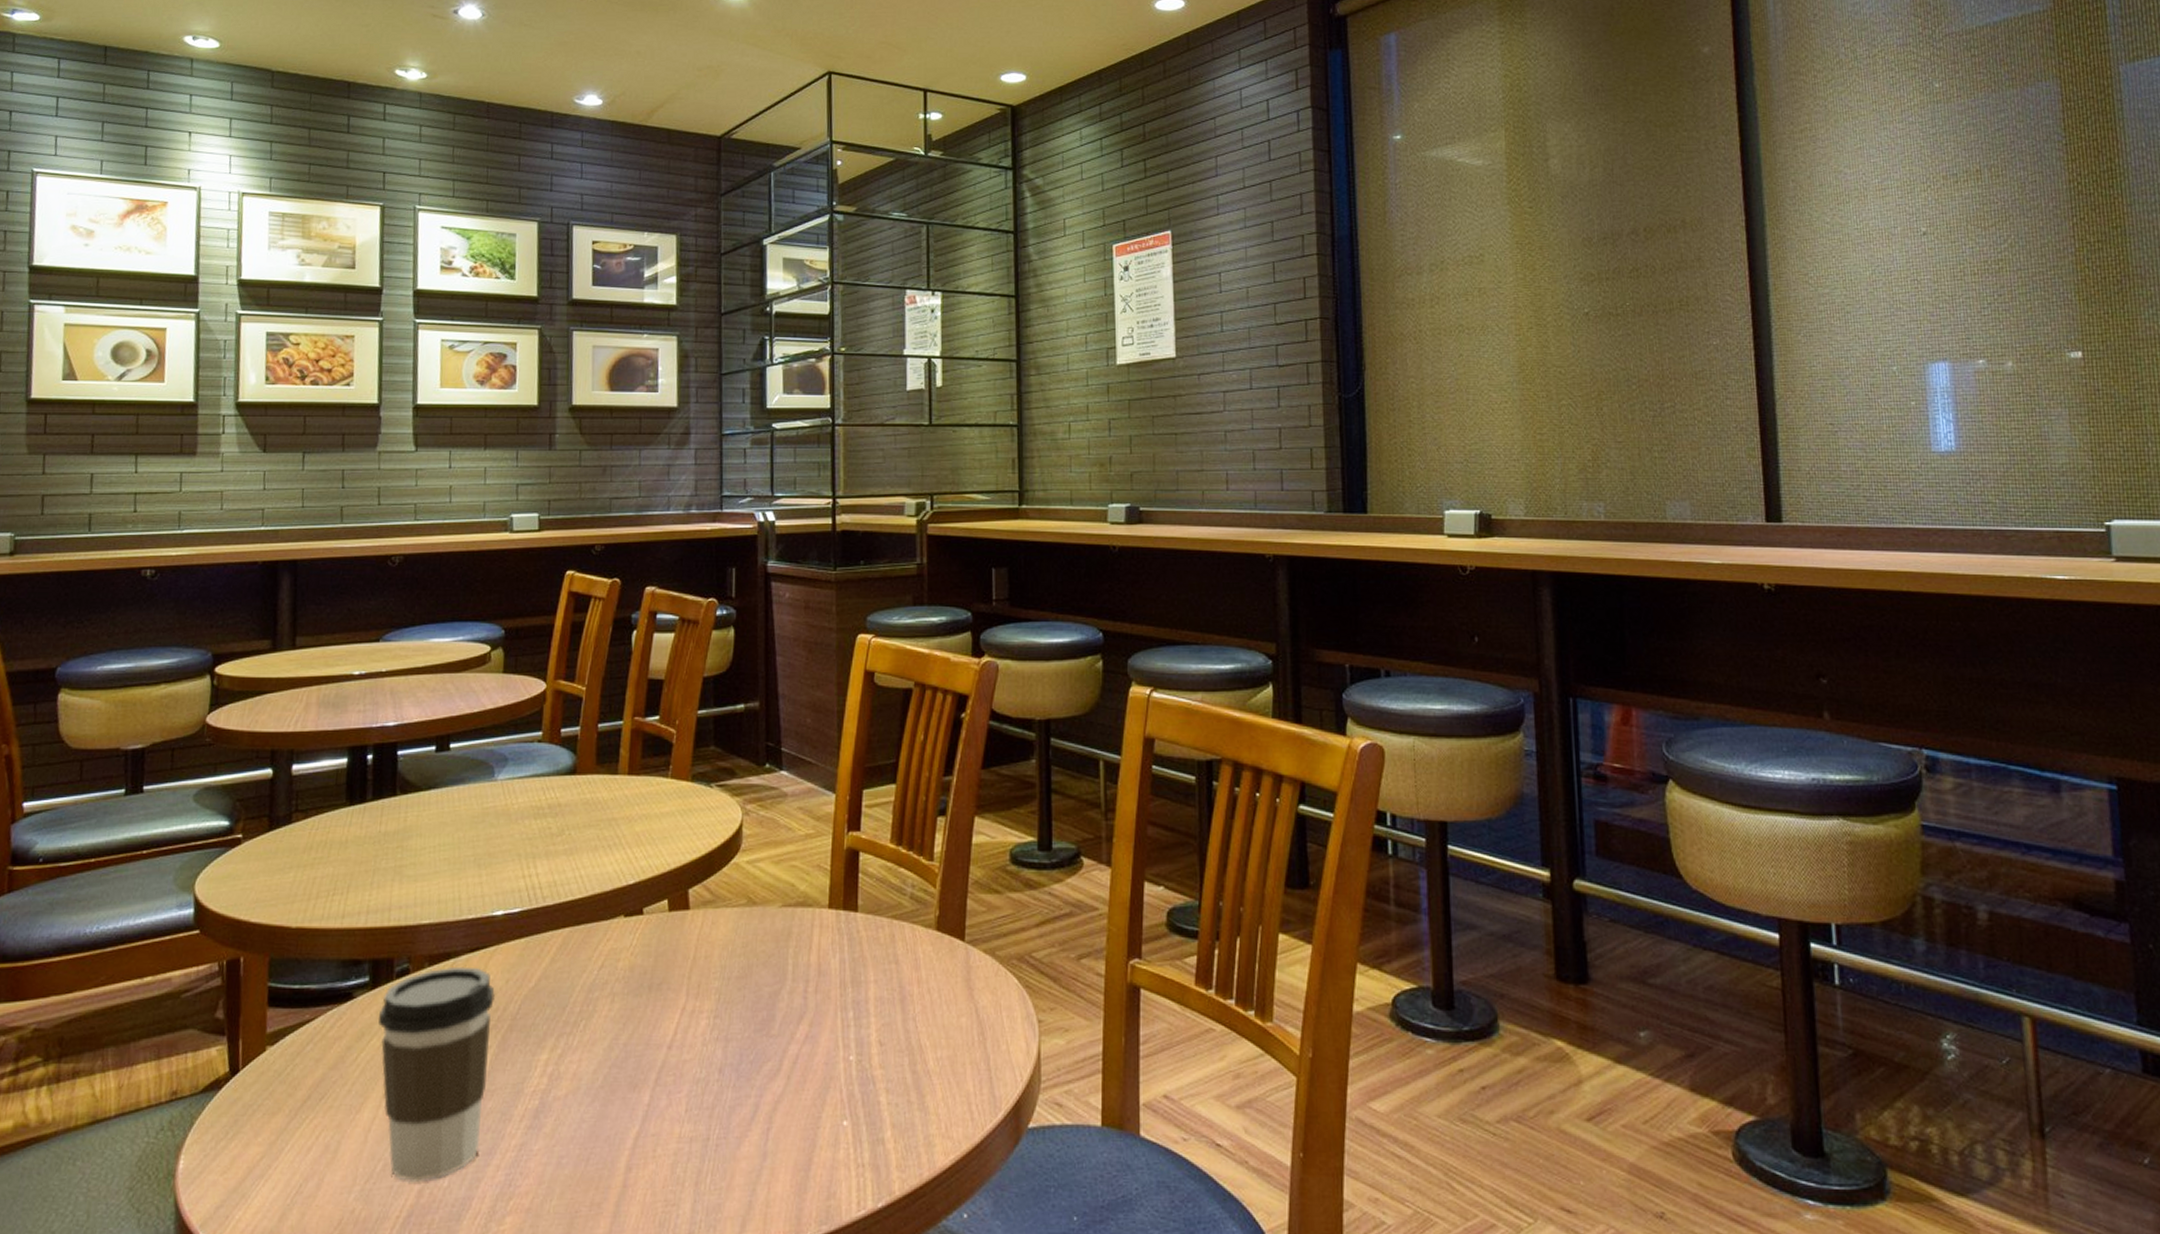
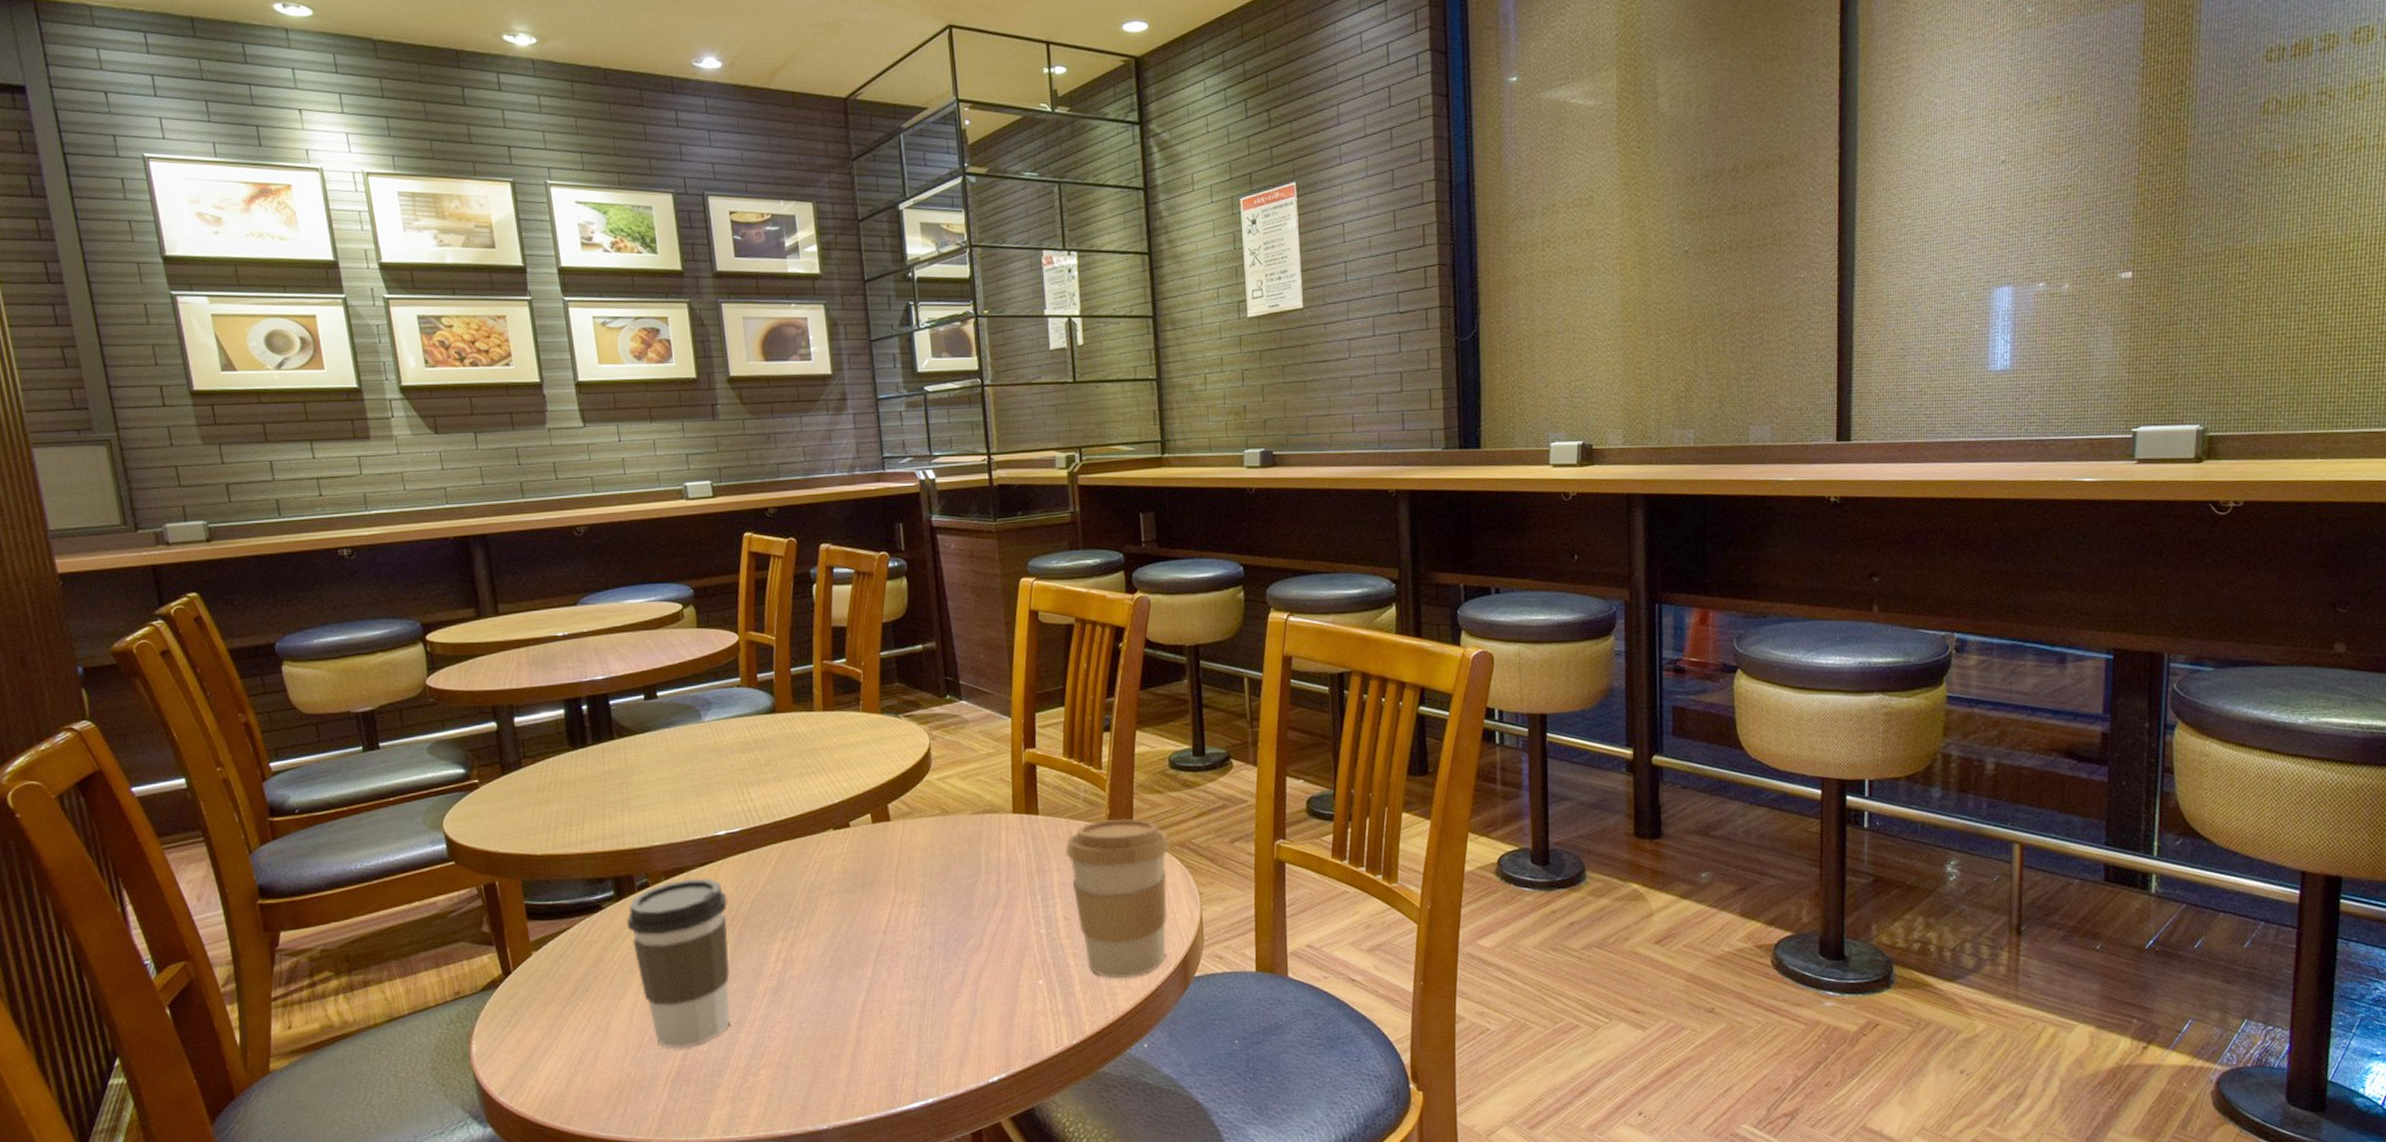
coffee cup: none [885,921,1006,1125] -> present [1065,818,1170,979]

